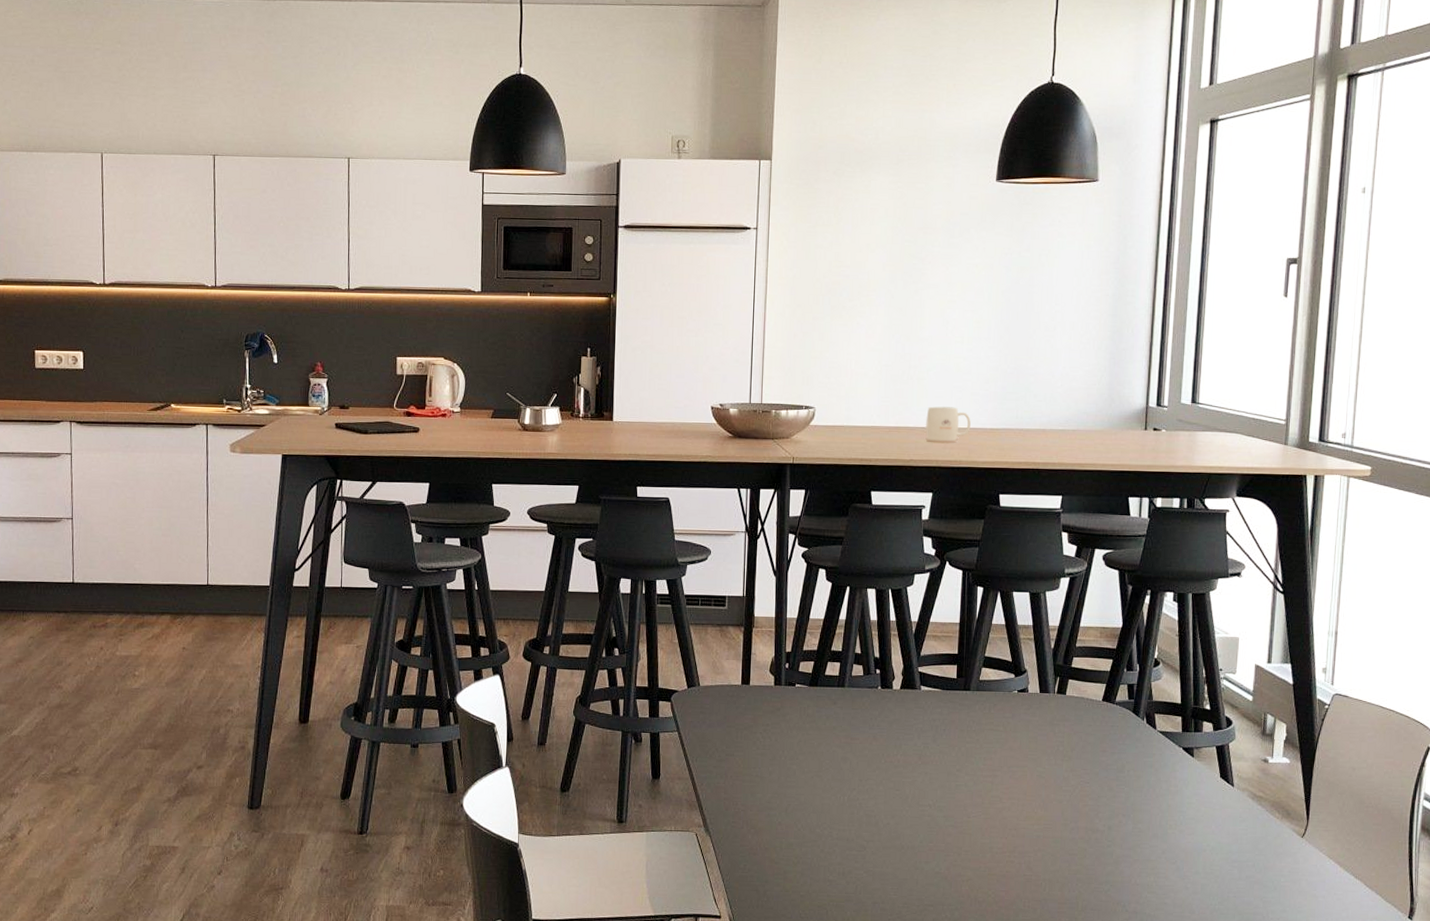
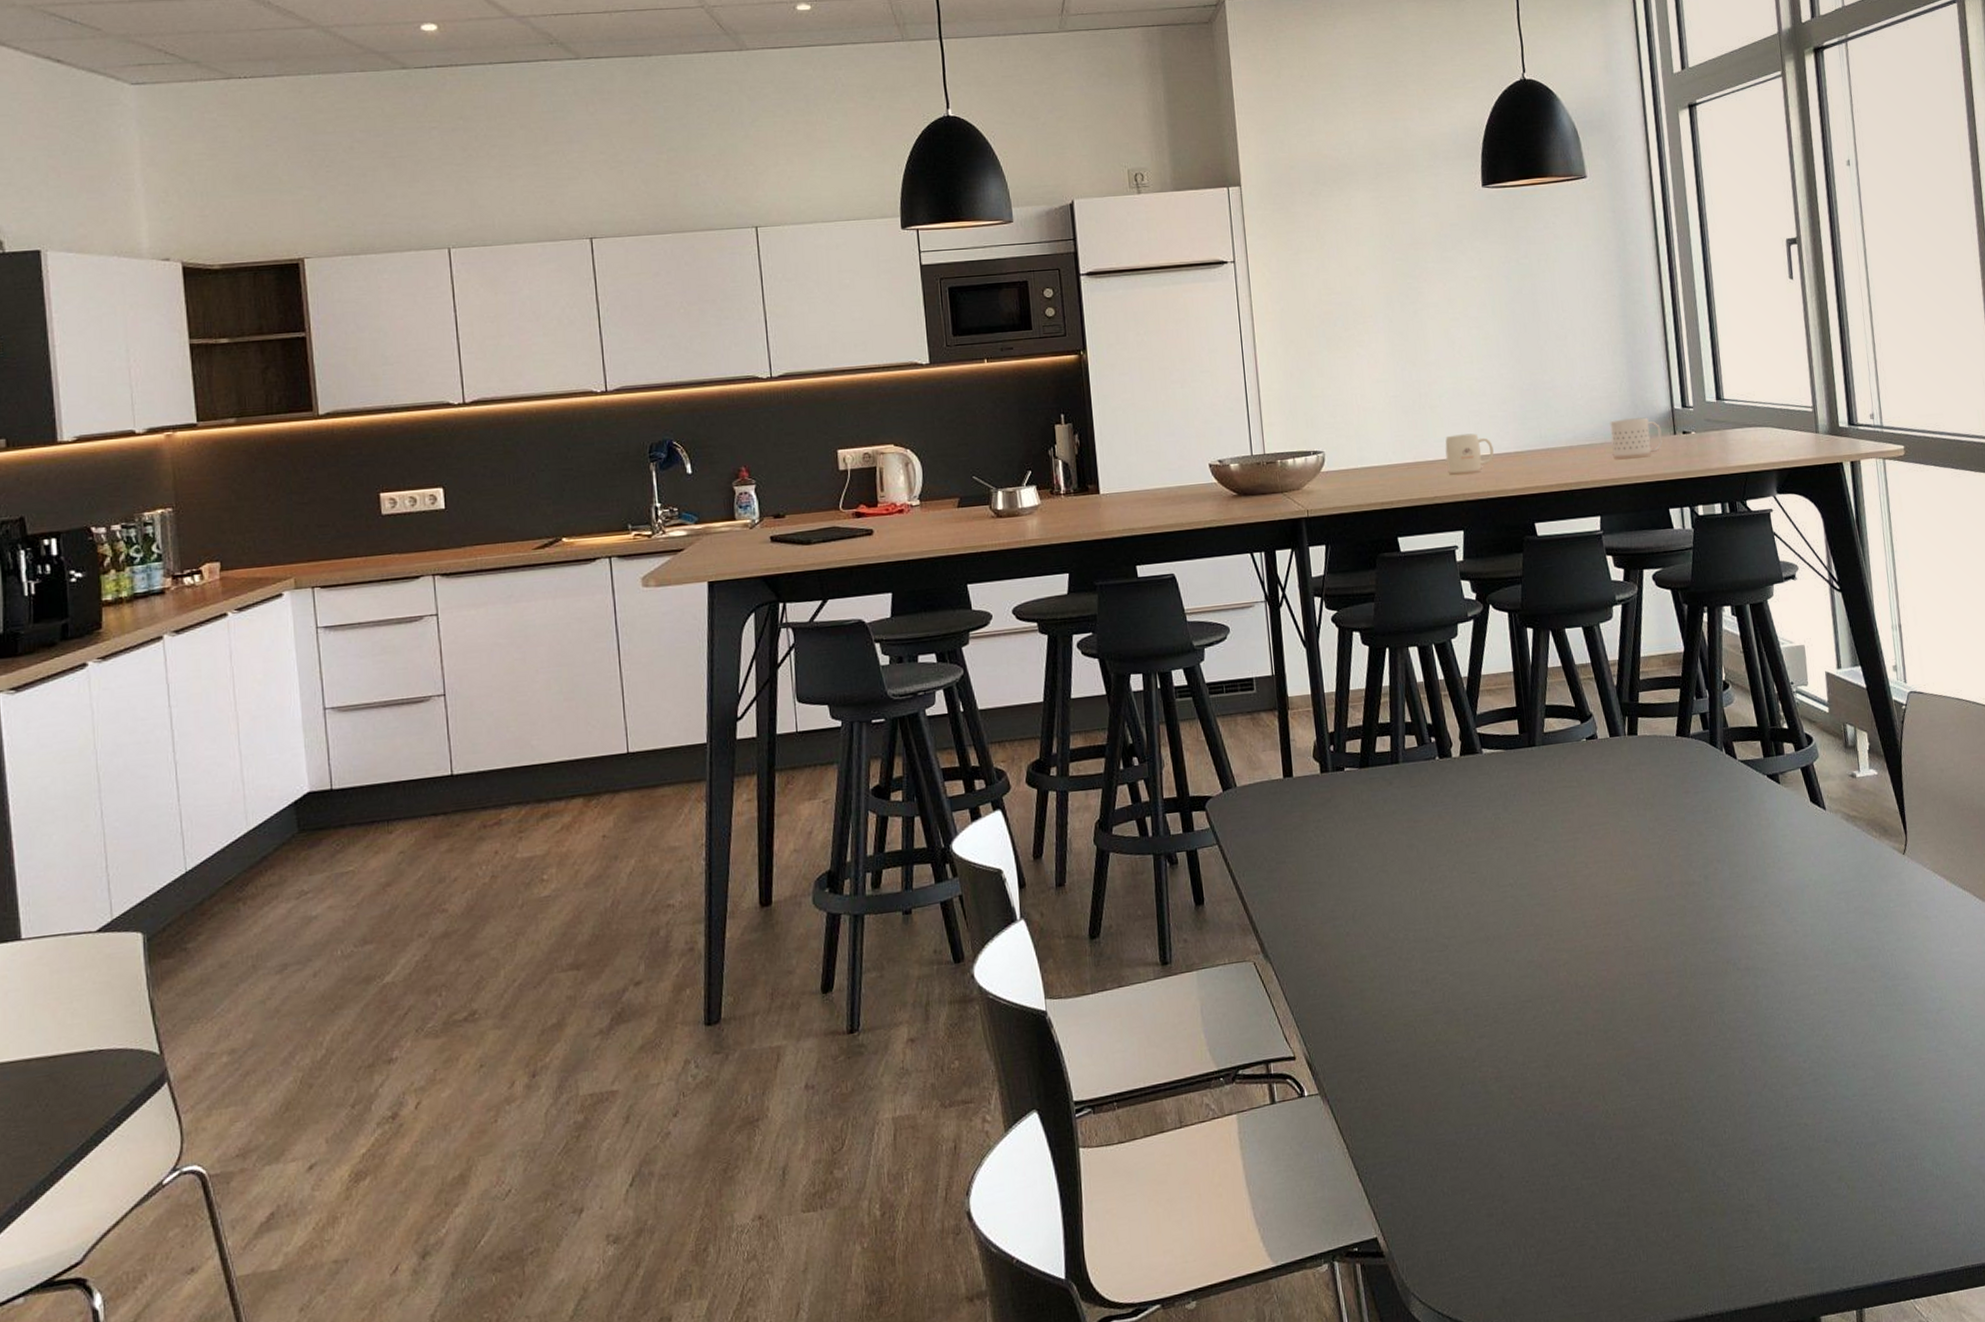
mug: none [1083,410,1133,449] -> present [1609,417,1663,460]

